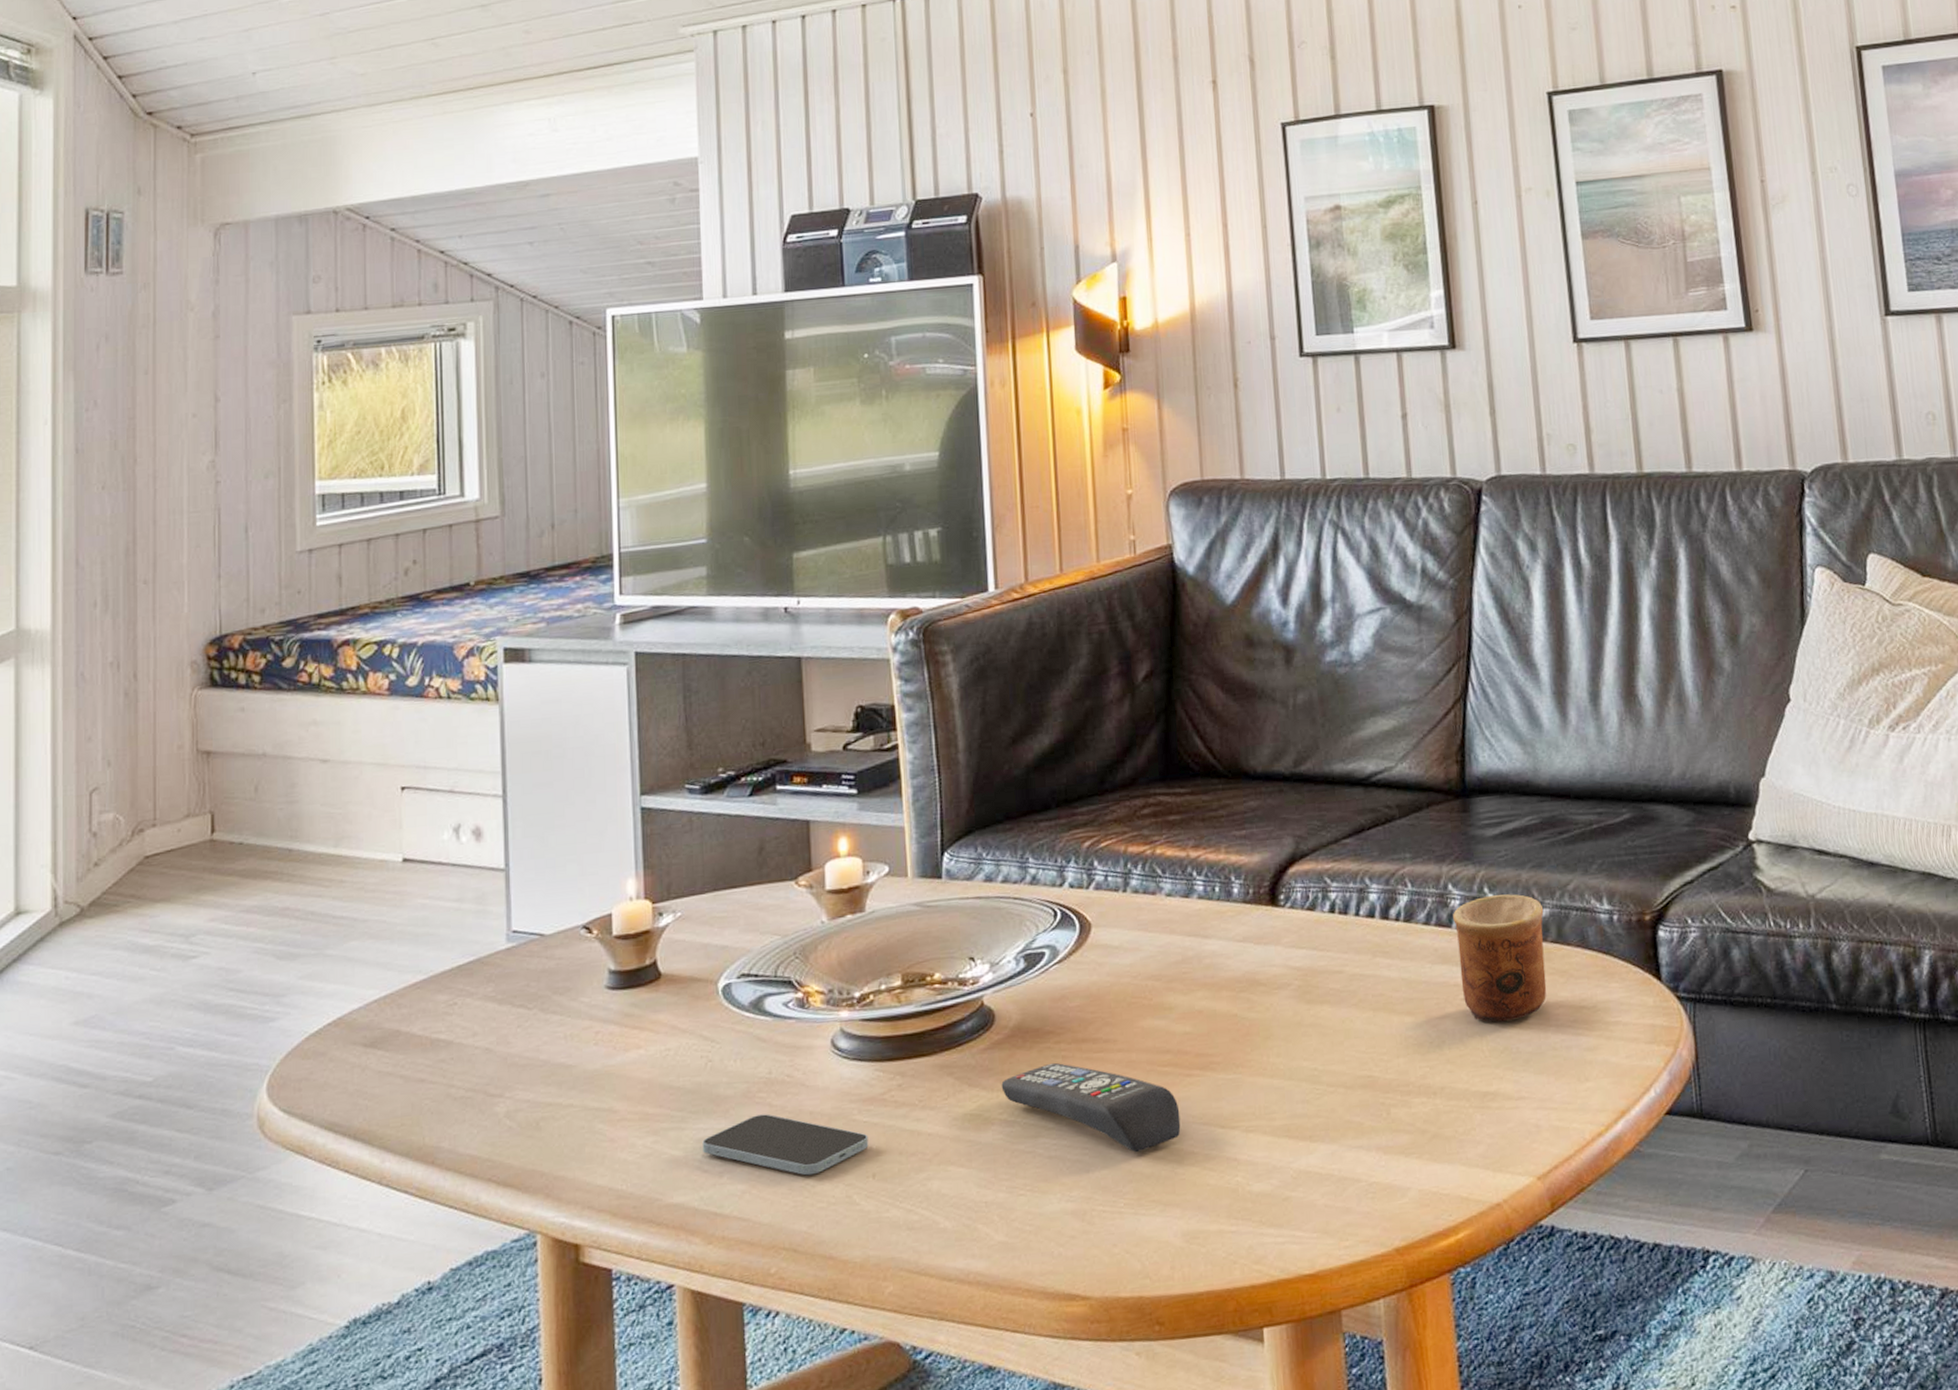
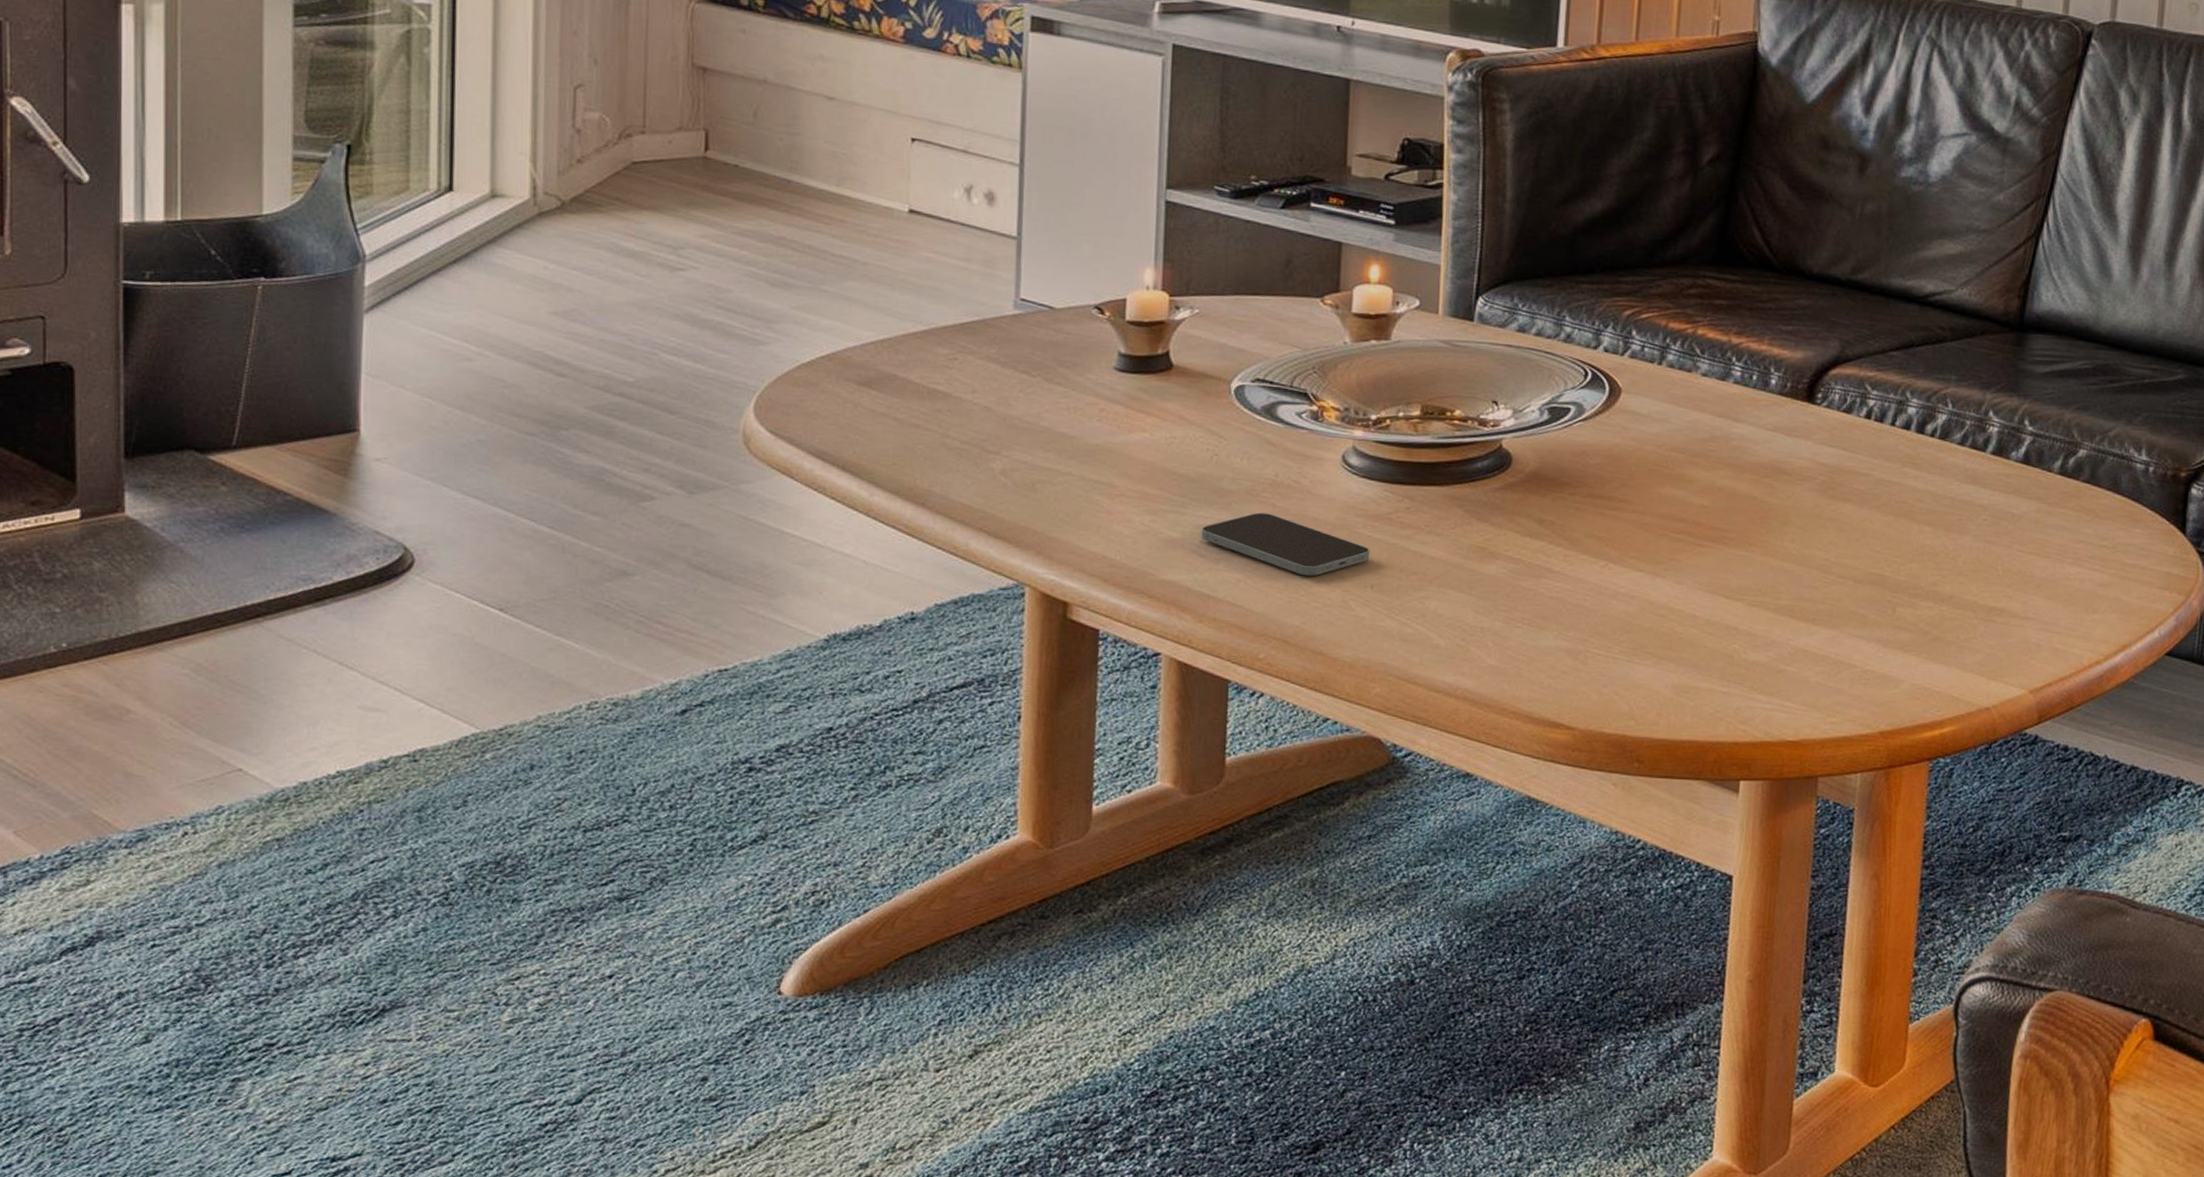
remote control: present [1001,1062,1181,1153] -> none [1510,512,1687,607]
cup: present [1453,894,1547,1023] -> none [1986,428,2081,547]

